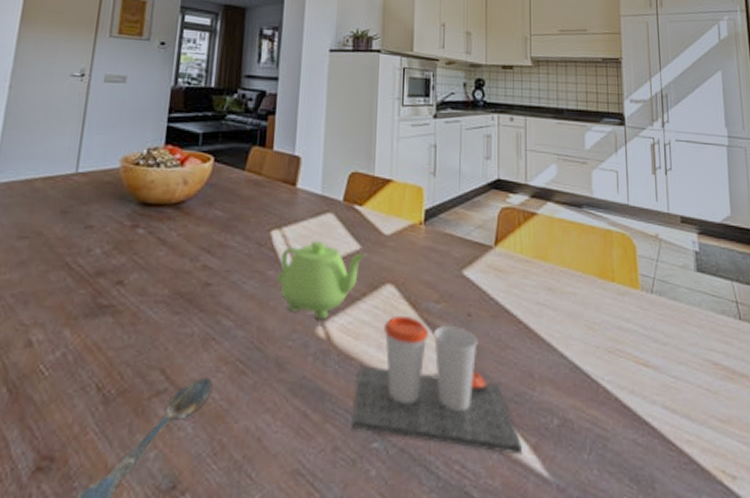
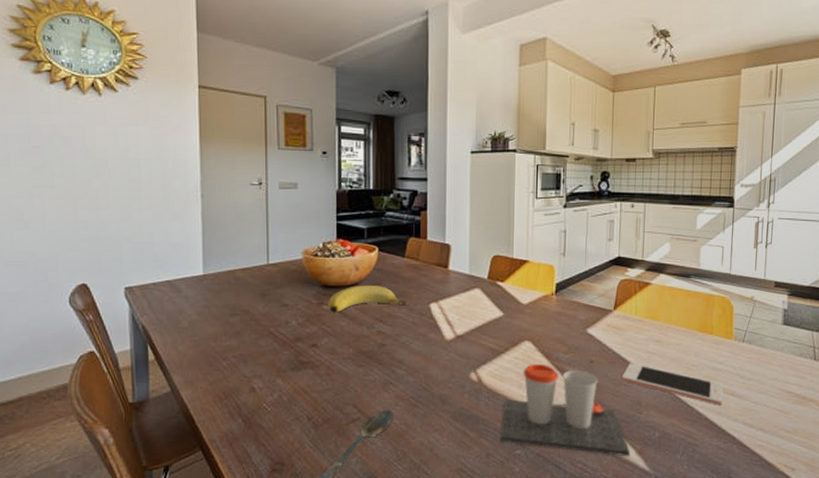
banana: none [143,204,246,239] -> present [328,286,409,313]
teapot: present [277,240,367,320] -> none [437,310,508,368]
cell phone: none [508,318,635,380] -> present [622,363,723,405]

